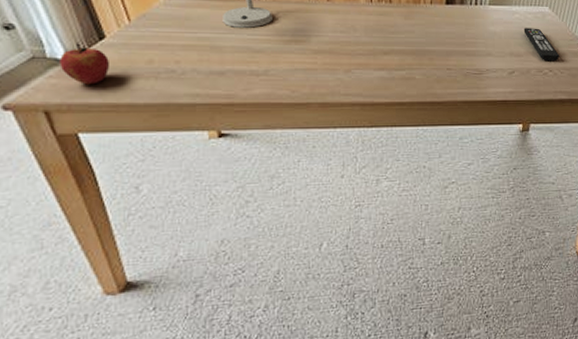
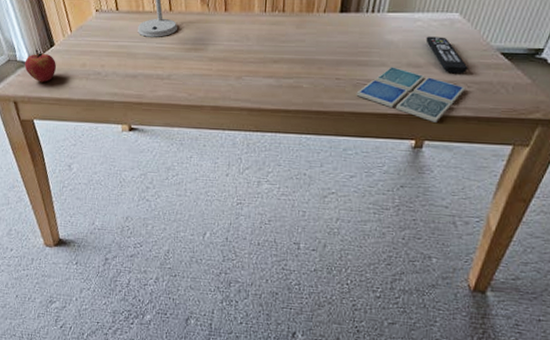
drink coaster: none [467,56,560,106] -> present [356,67,466,123]

